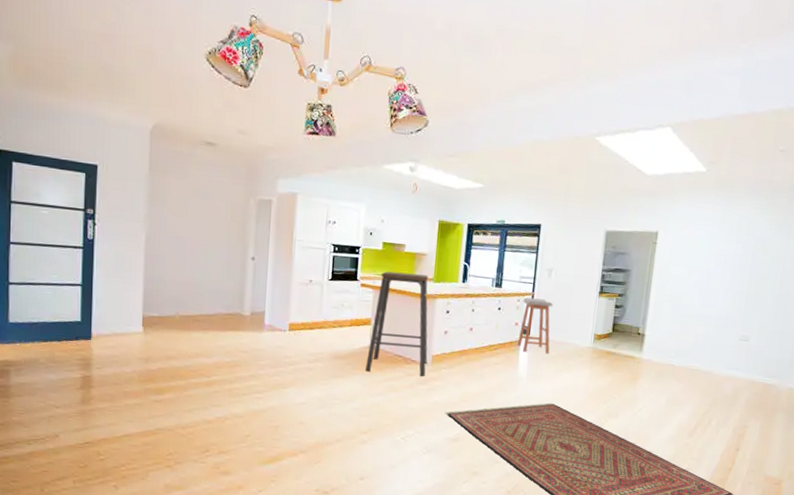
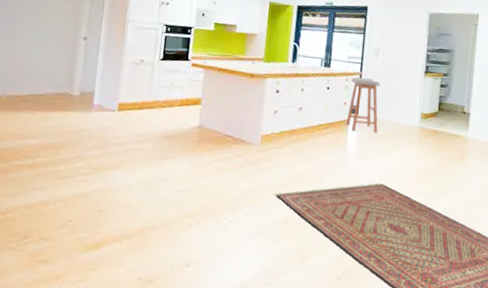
bar stool: present [365,271,429,376] -> none [193,51,259,157]

